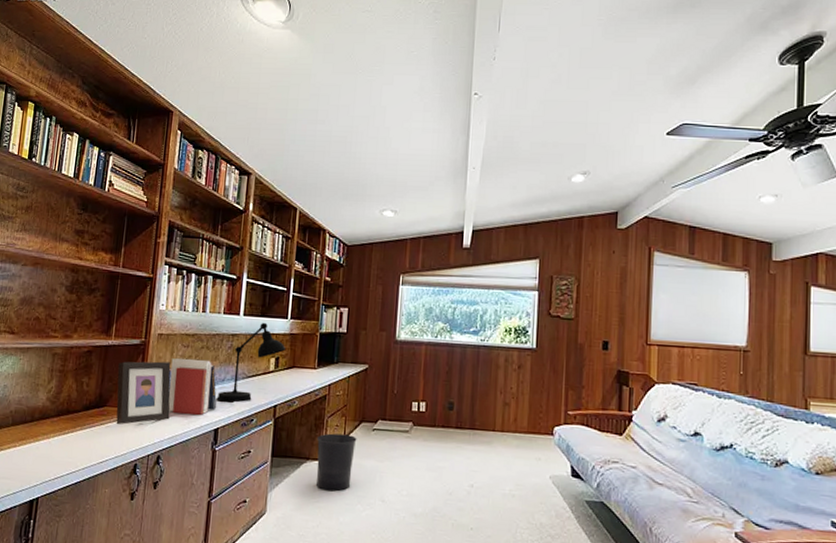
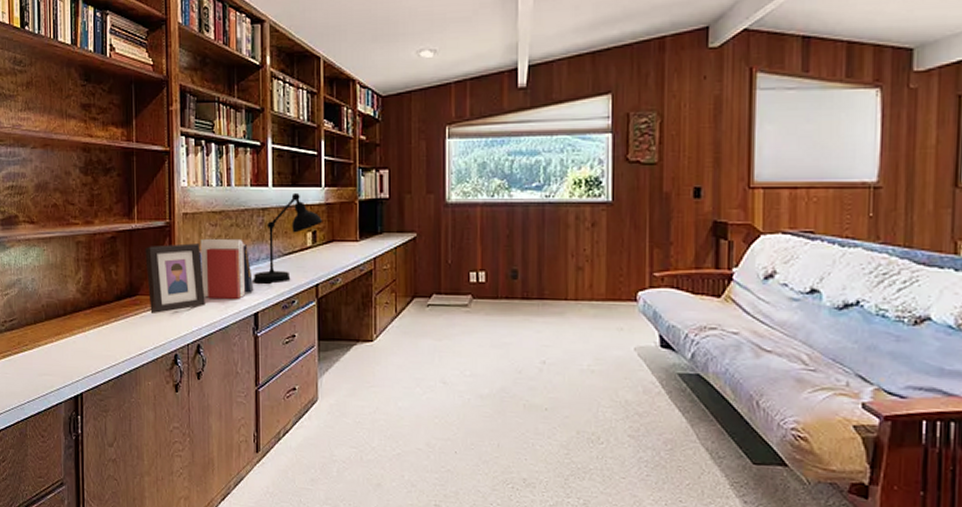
waste bin: present [316,433,357,492] -> none [365,311,410,375]

